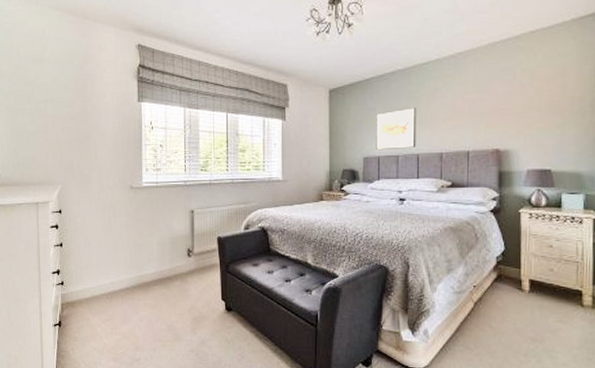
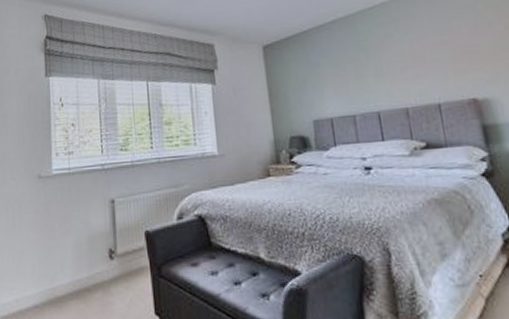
wall art: present [376,108,417,151] -> none [321,58,375,111]

